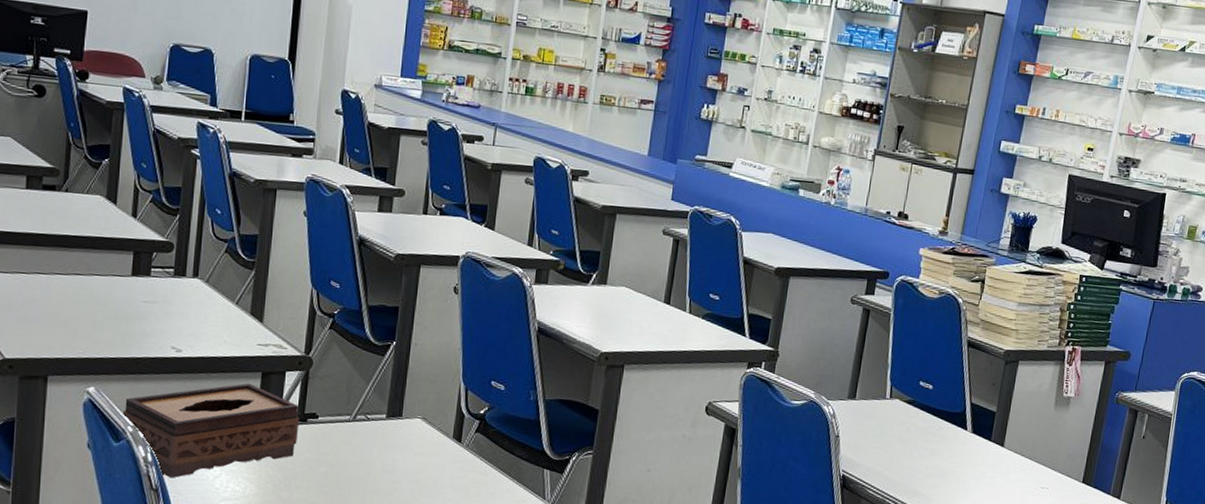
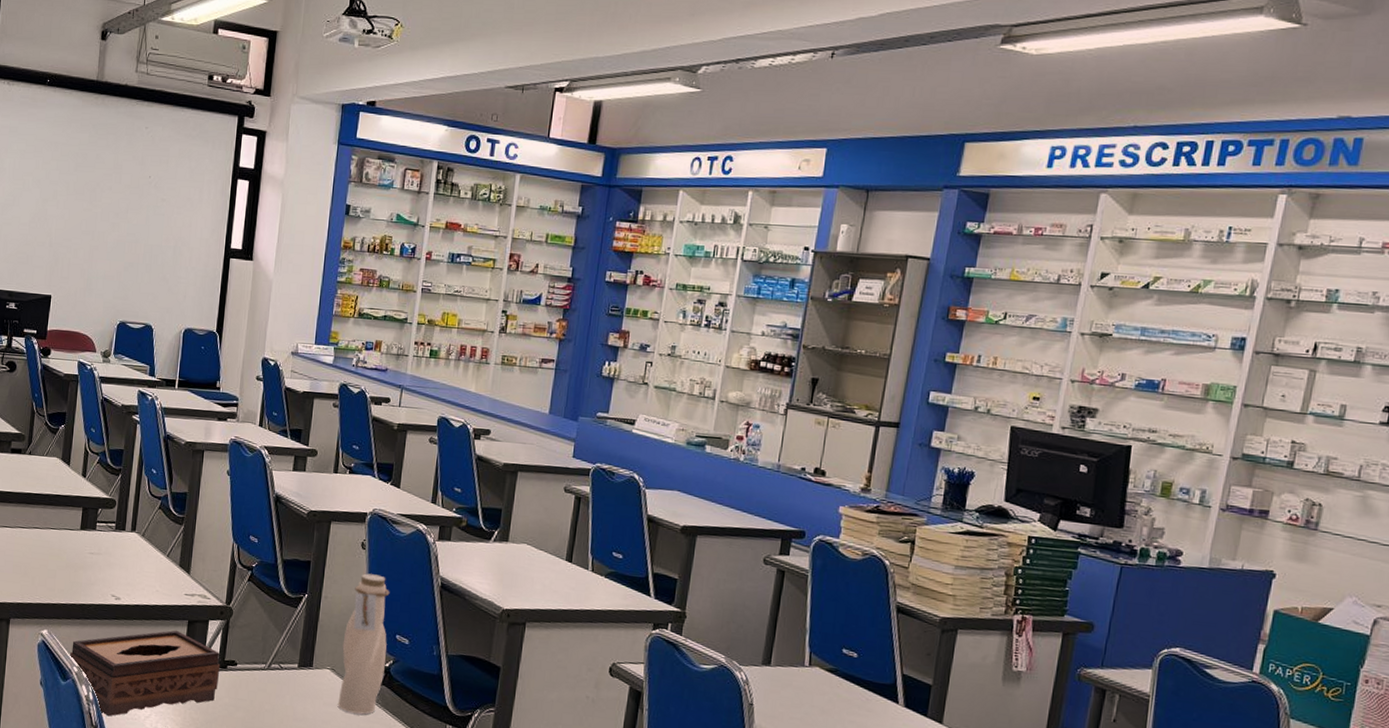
water bottle: none [429,319,485,463] -> present [337,573,390,715]

